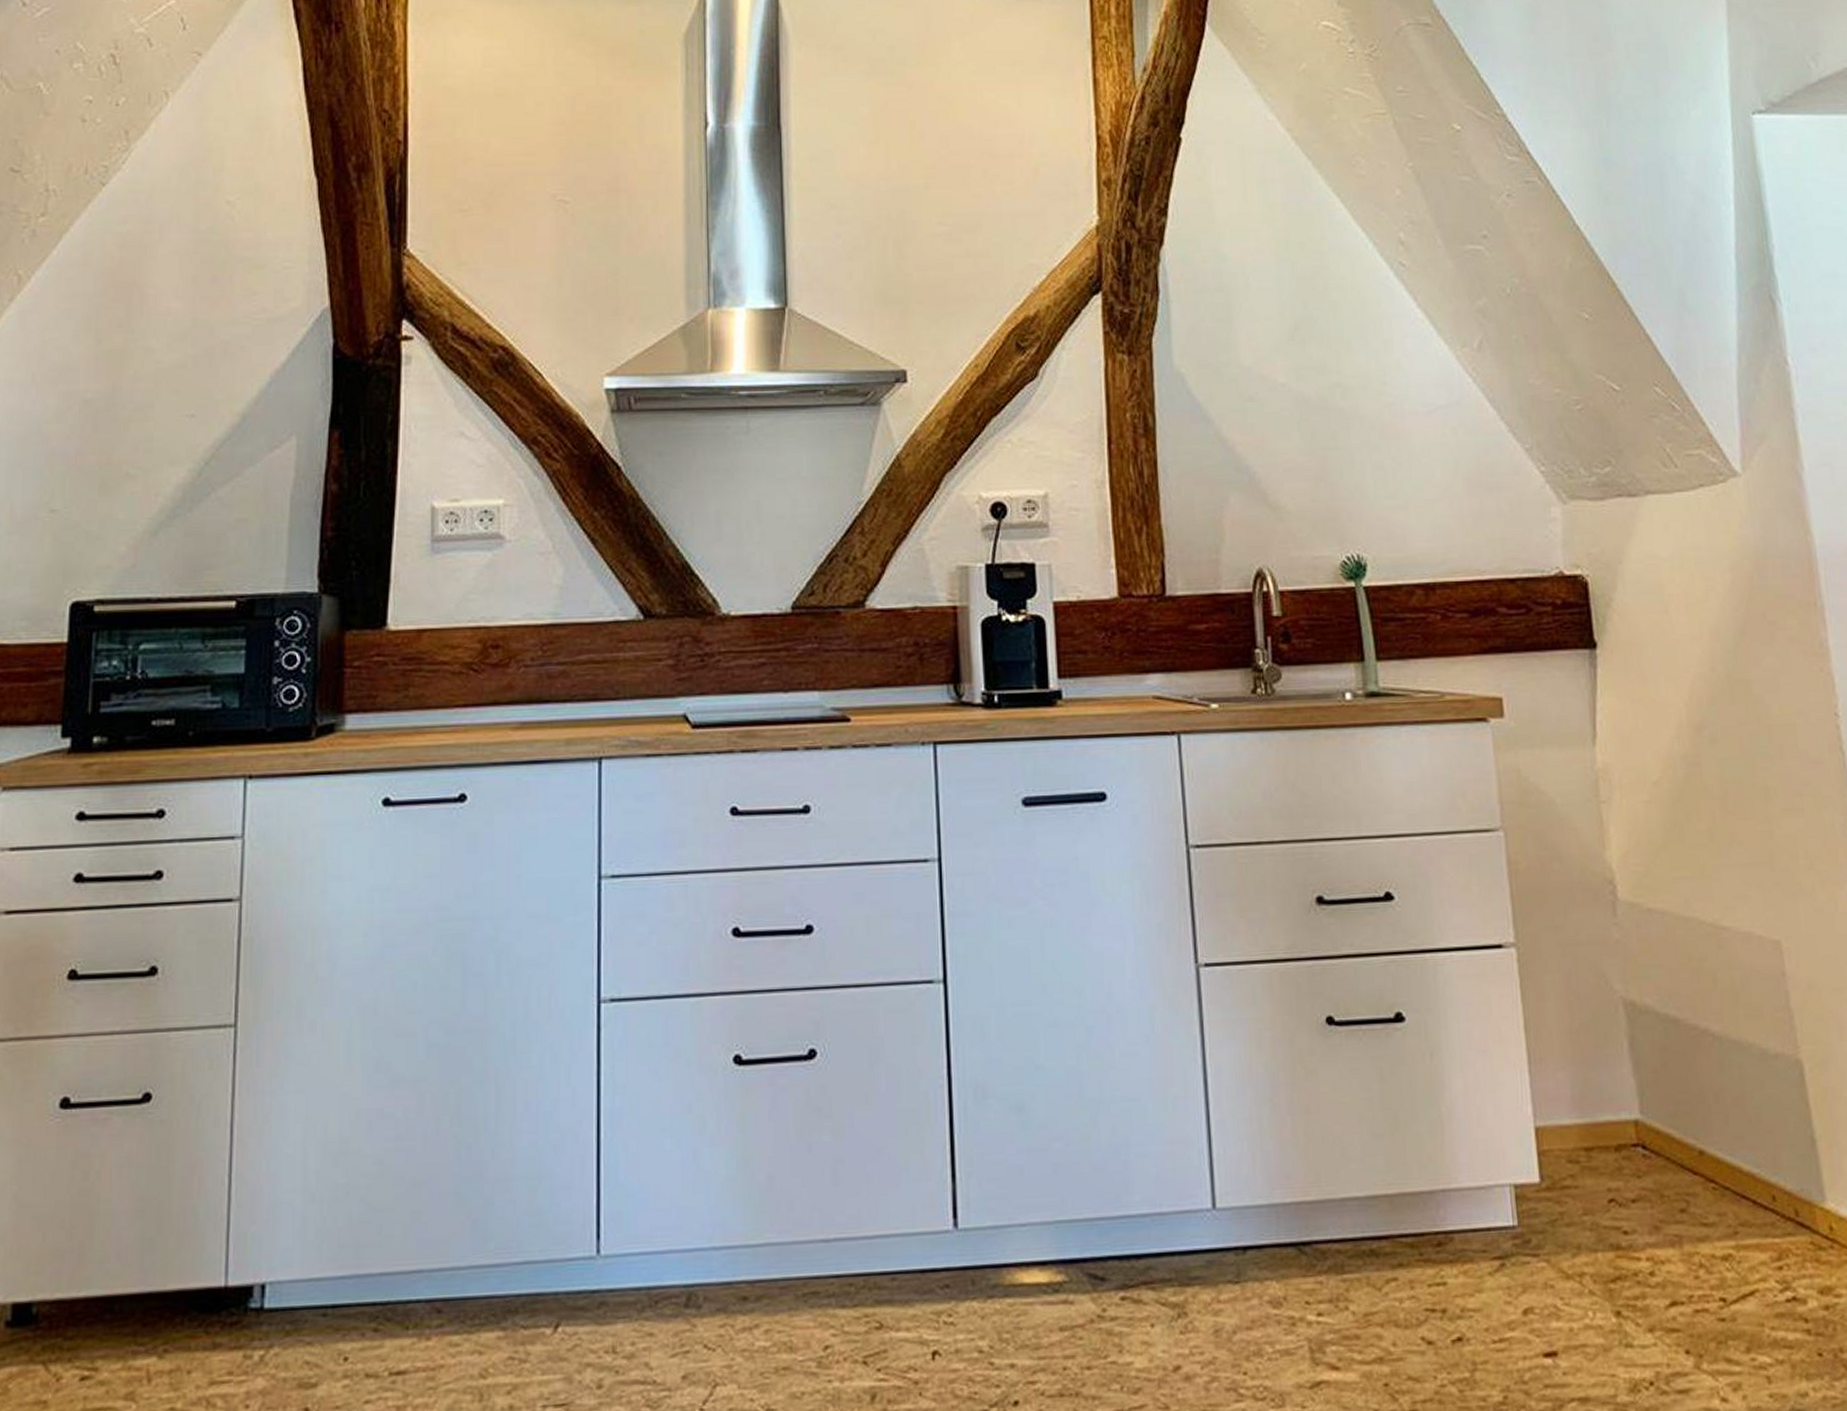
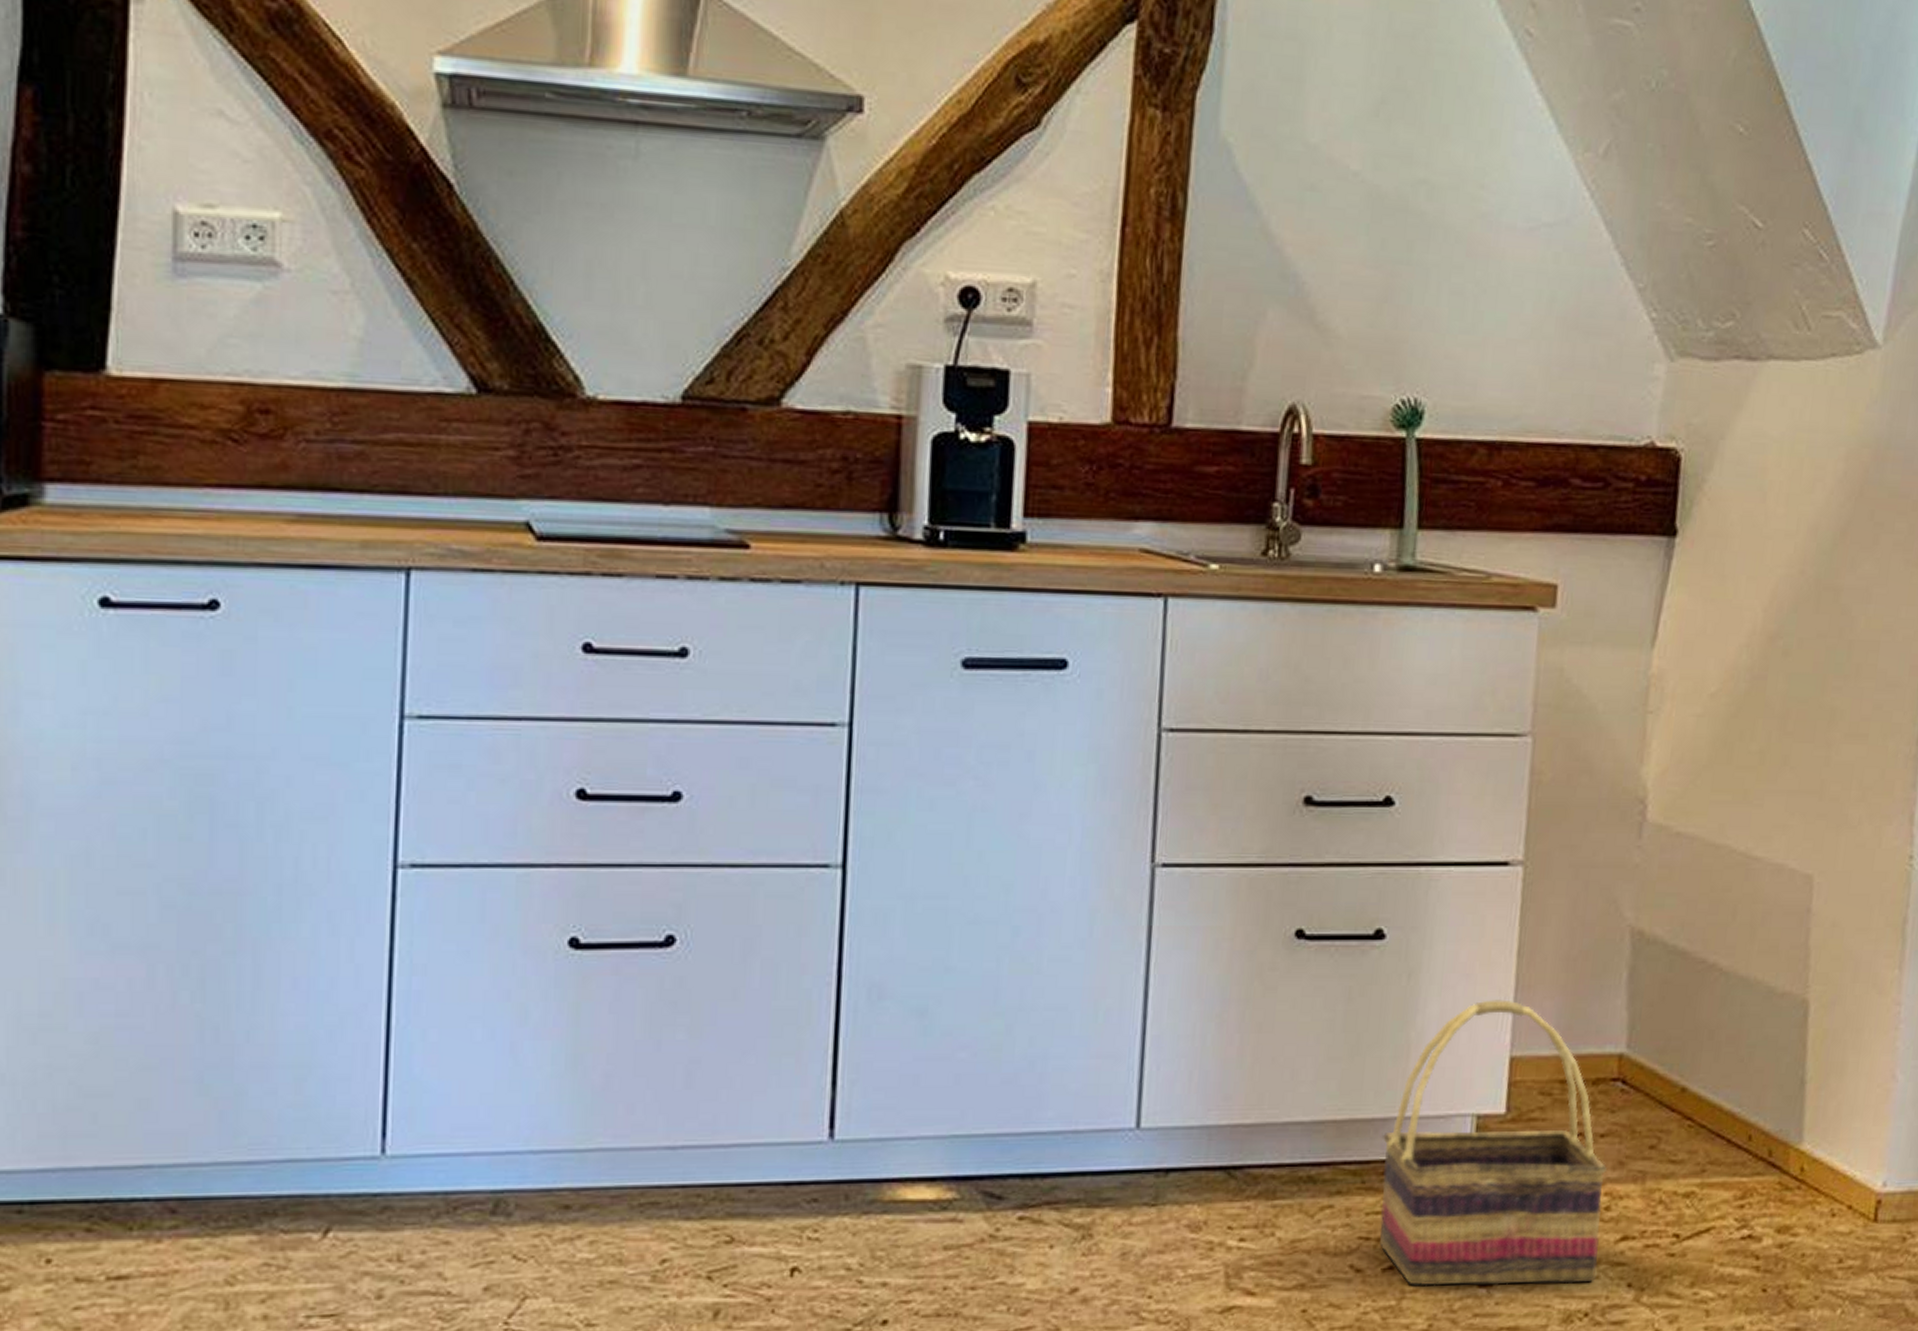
basket: none [1431,1073,1654,1357] -> present [1380,999,1608,1286]

